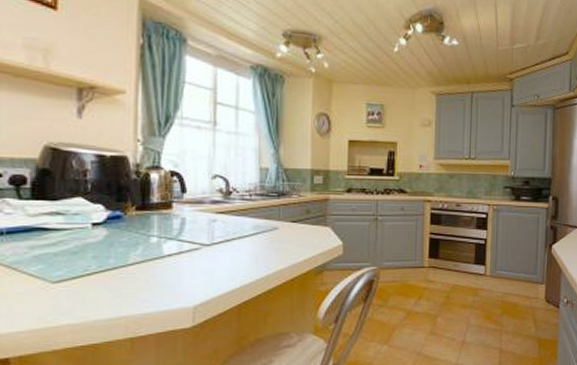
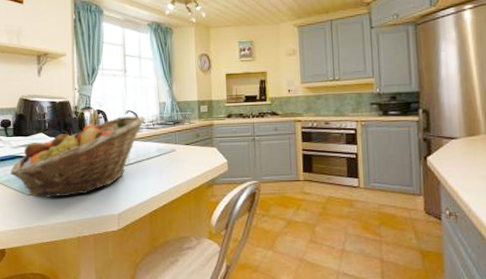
fruit basket: none [22,182,239,286] -> present [10,116,145,198]

